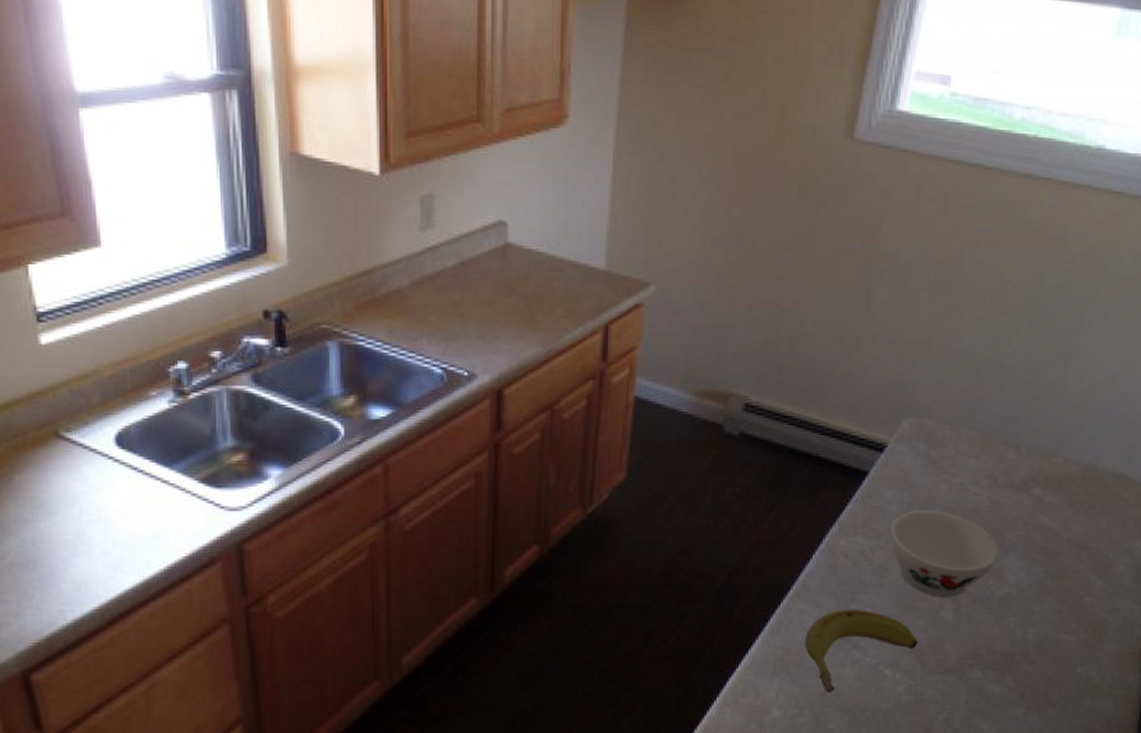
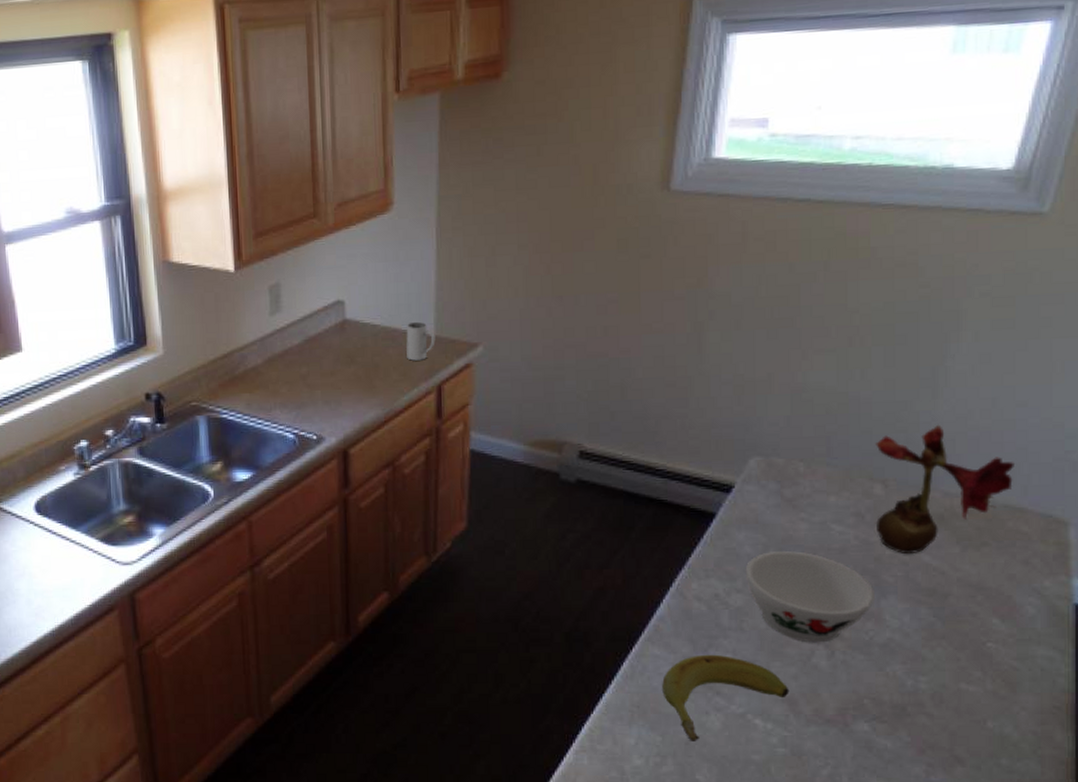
mug: none [573,252,606,296] -> present [406,321,436,361]
flower: none [1006,395,1124,515] -> present [875,424,1014,553]

